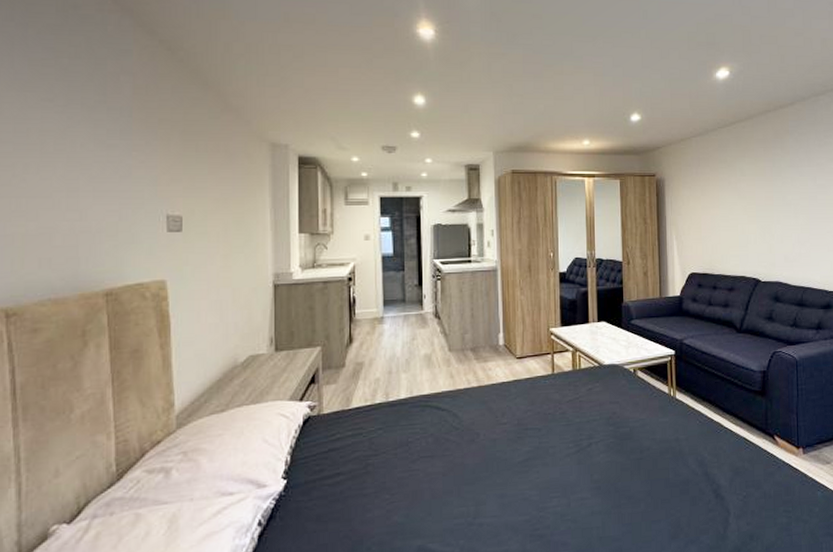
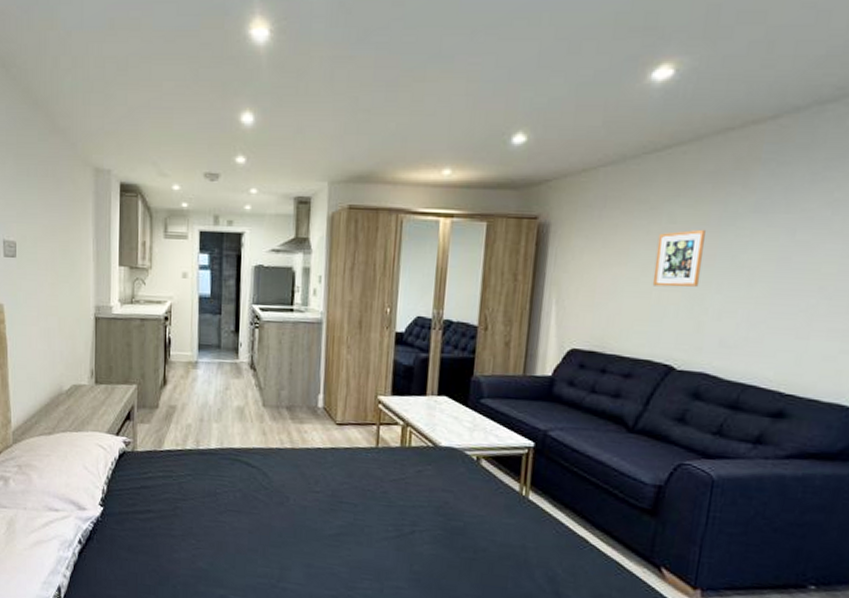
picture frame: none [736,179,766,221] -> present [652,229,705,288]

